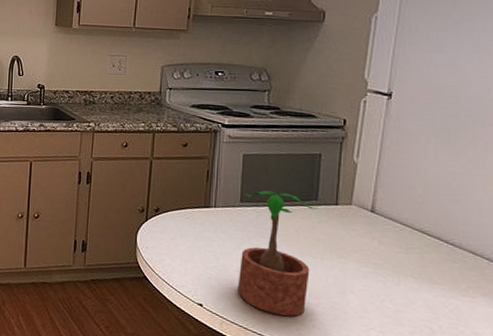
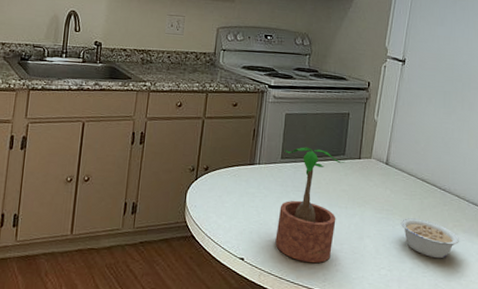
legume: none [394,274,477,325] -> present [400,218,459,259]

